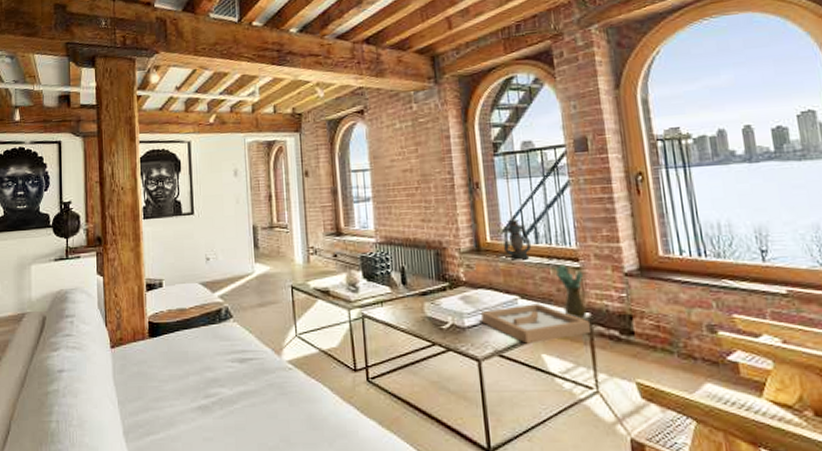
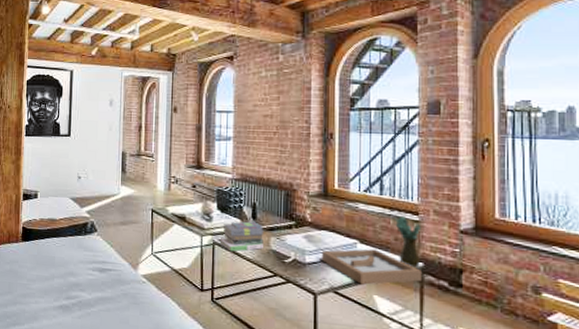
books: none [369,287,417,324] -> present [219,221,263,252]
lantern: present [502,219,532,262] -> none [349,170,376,210]

